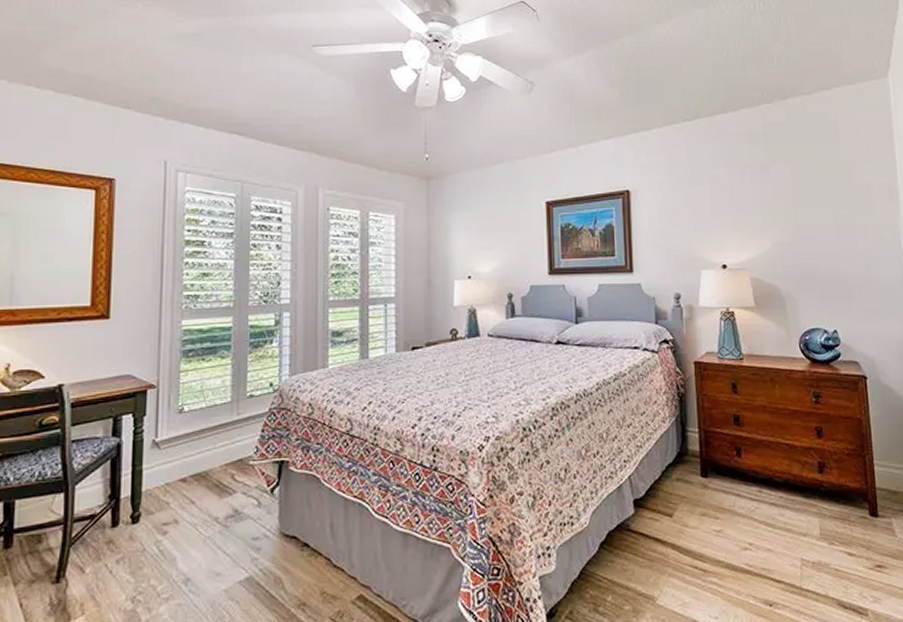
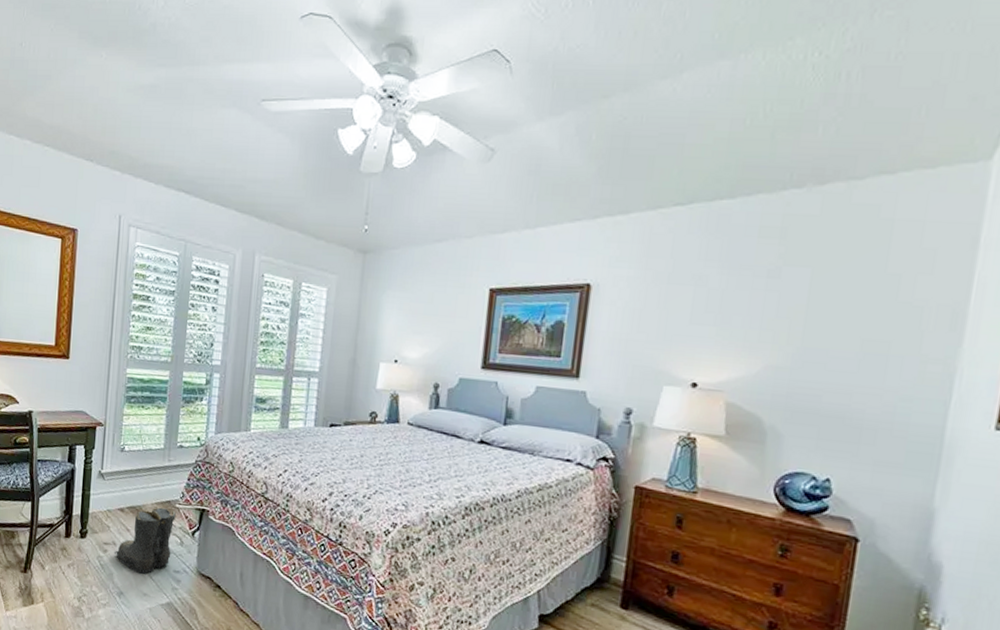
boots: none [176,468,250,551] -> present [113,507,176,574]

